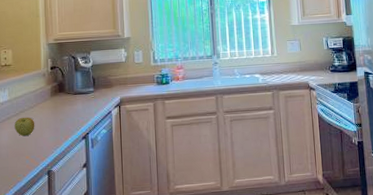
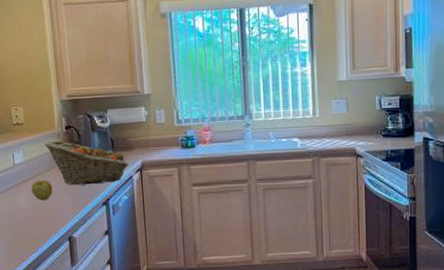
fruit basket: none [30,80,108,122] -> present [44,140,129,186]

